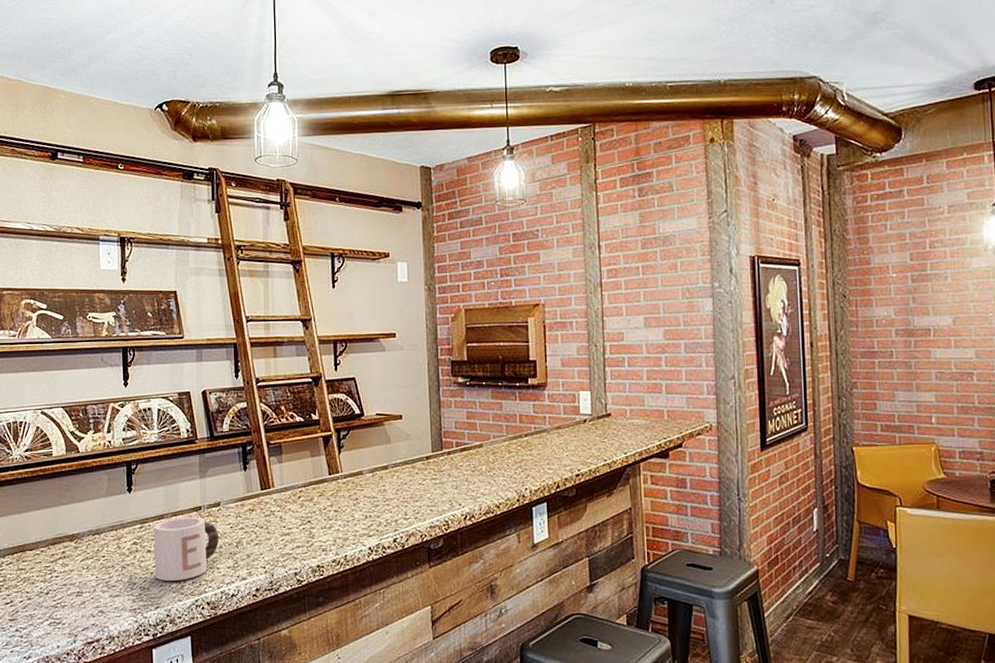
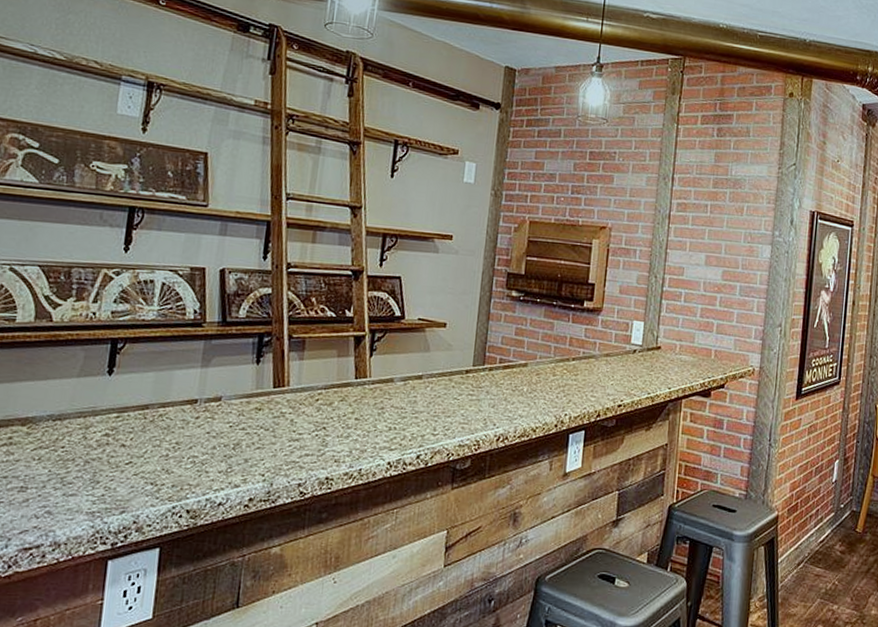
mug: present [153,516,220,581] -> none [126,409,215,483]

